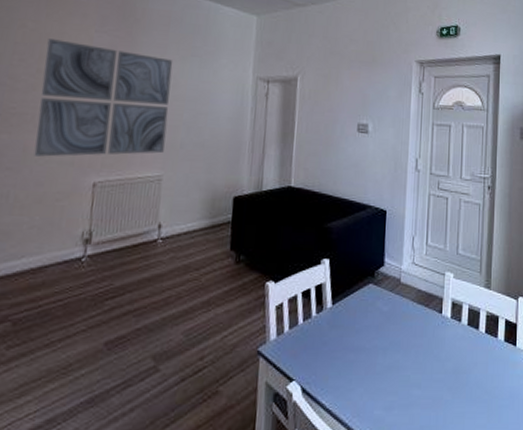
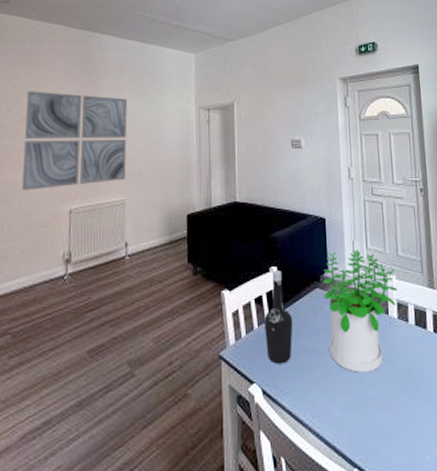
bottle: none [310,263,342,361] -> present [264,271,293,364]
potted plant: none [376,245,454,372] -> present [323,249,398,373]

